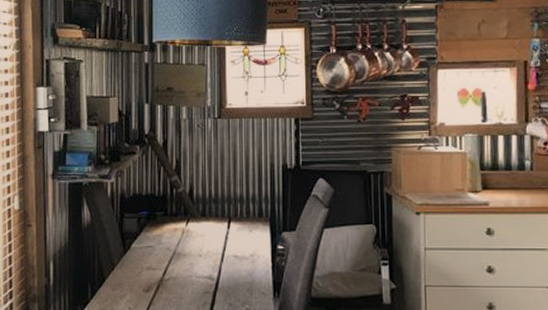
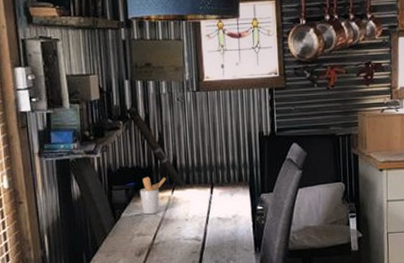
utensil holder: none [152,205,181,247] -> present [139,176,167,215]

